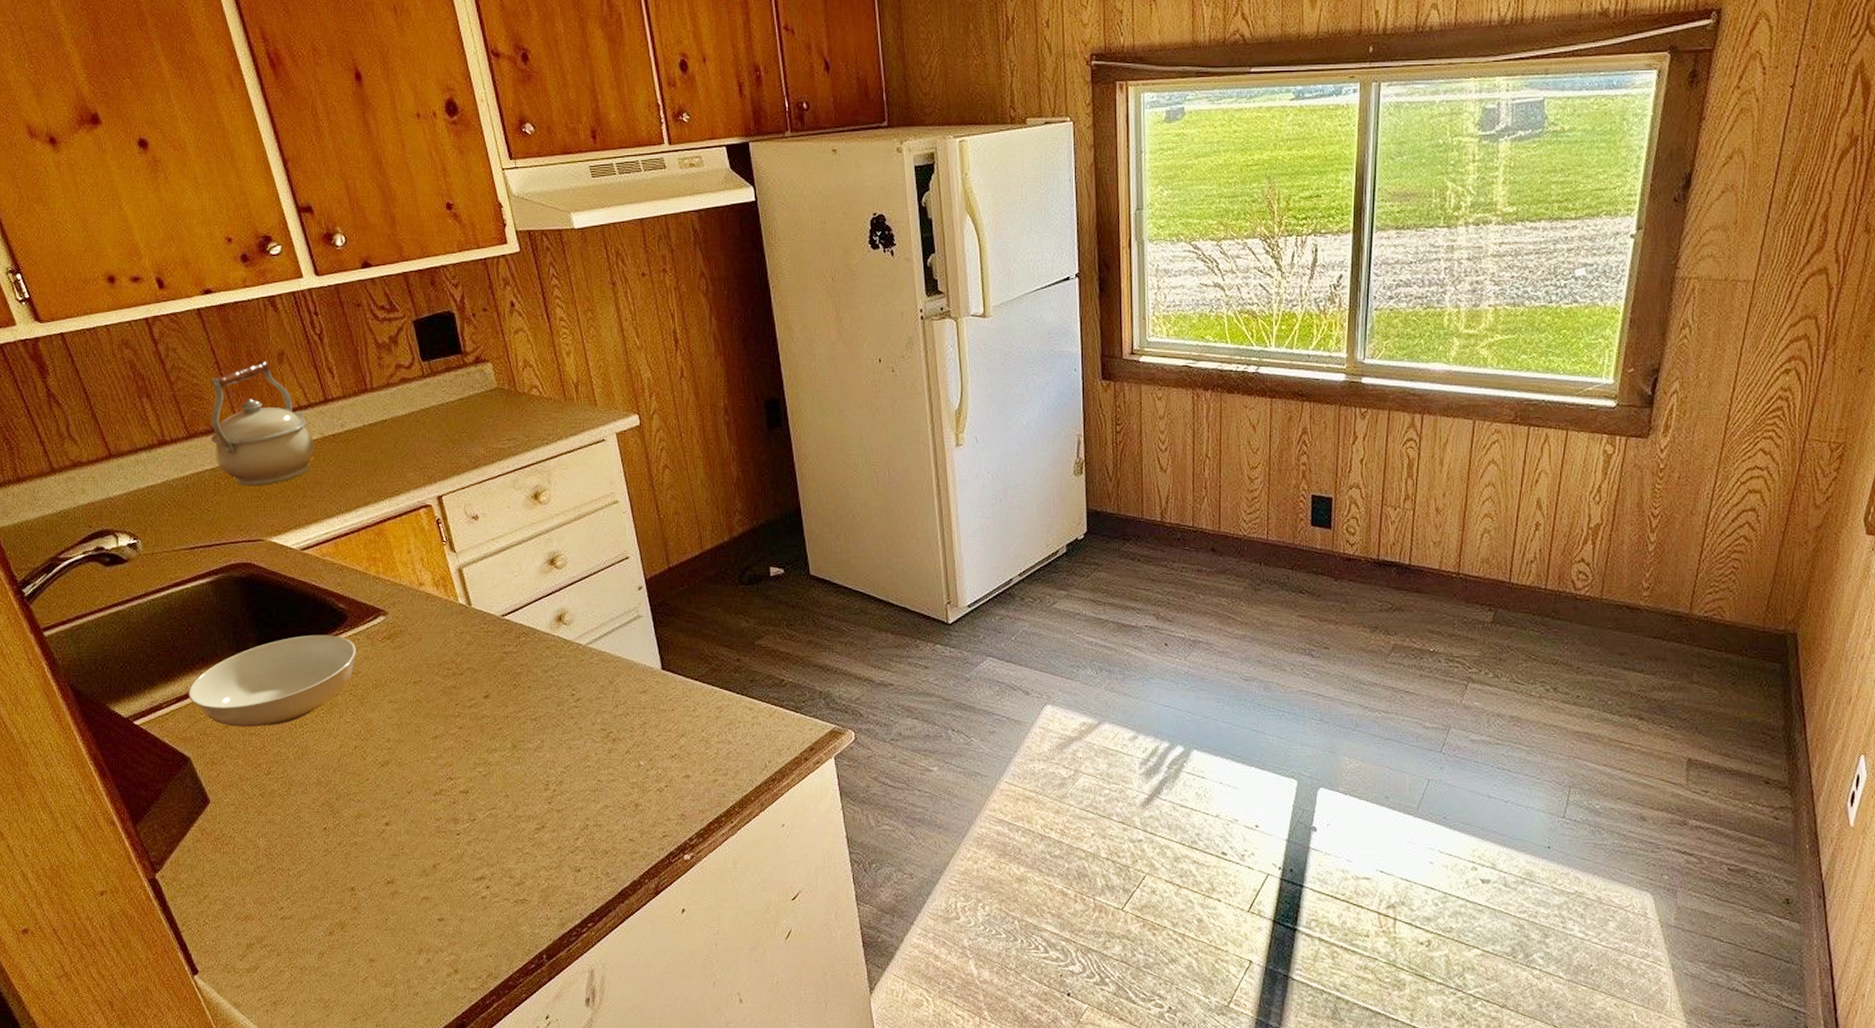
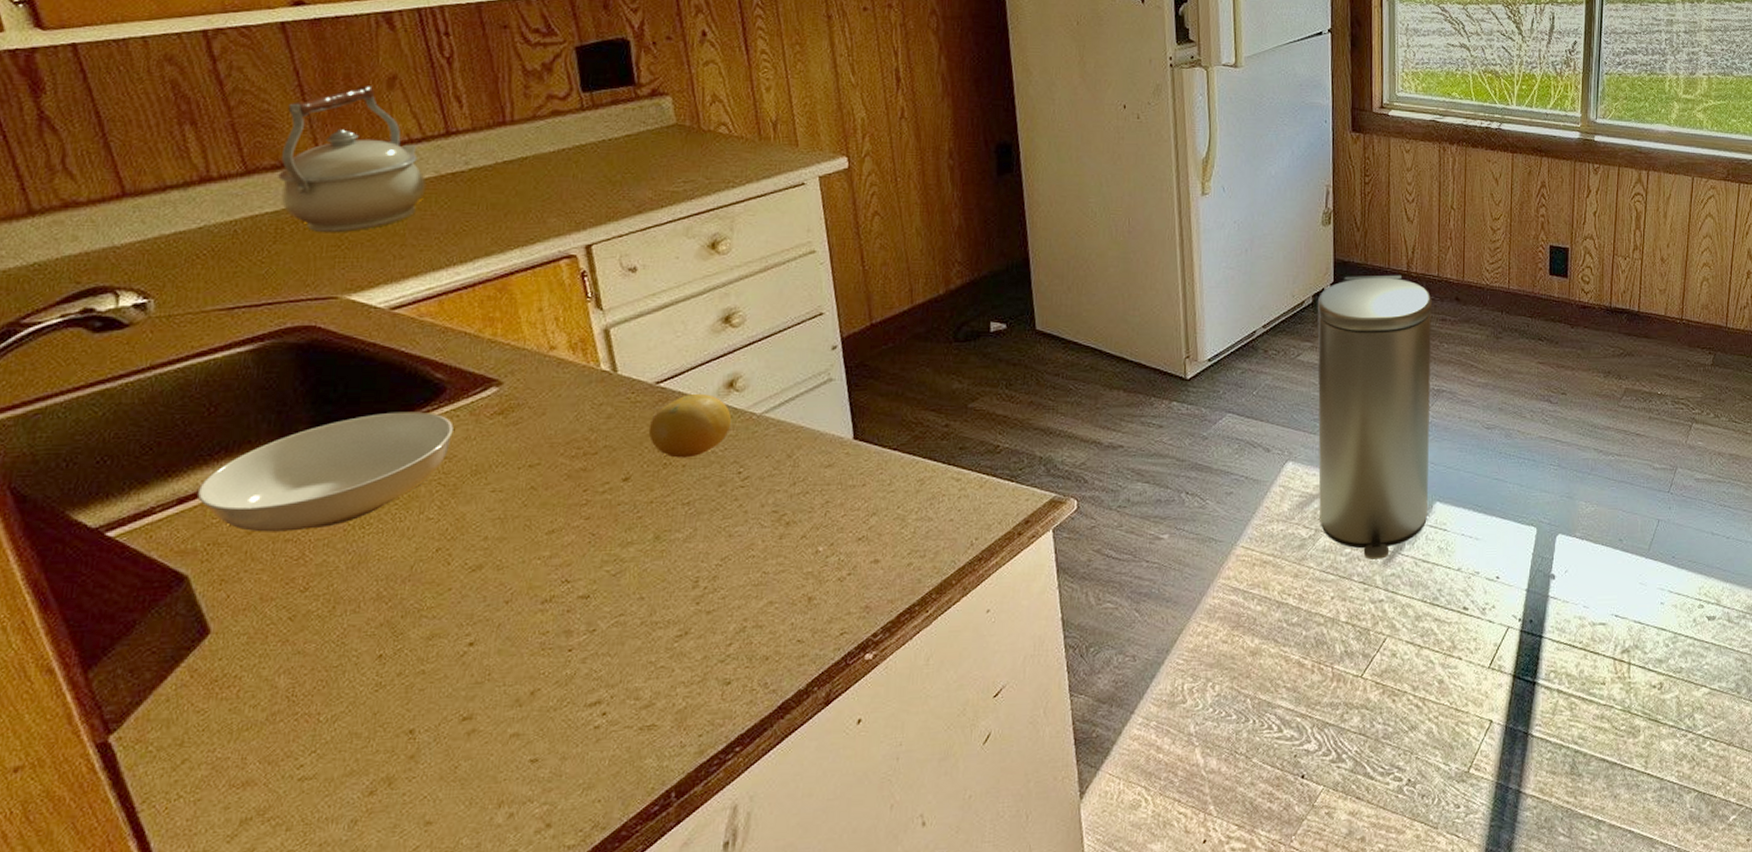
fruit: none [499,625,563,681] -> present [648,393,732,458]
pedal bin: none [1071,525,1187,801] -> present [1317,275,1432,559]

